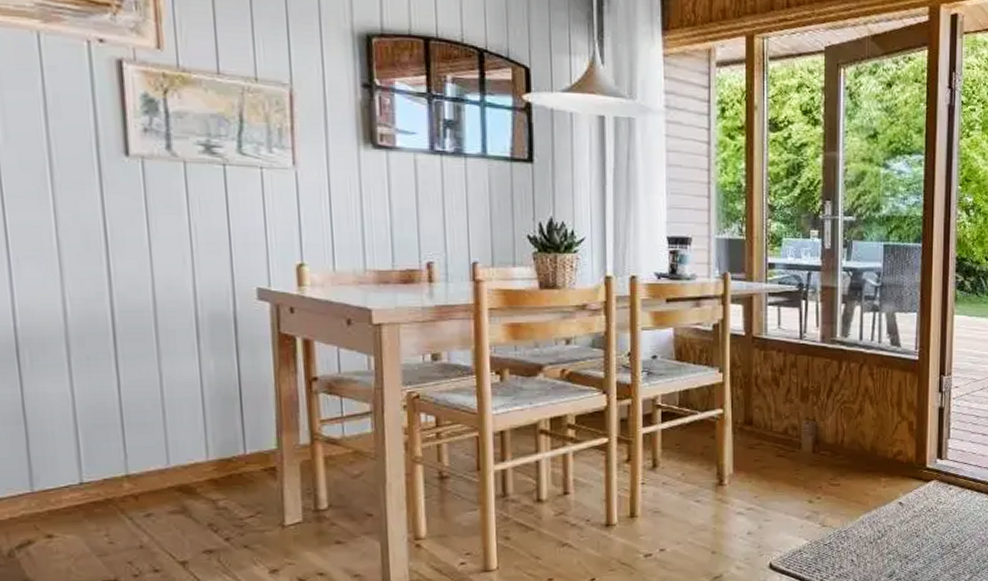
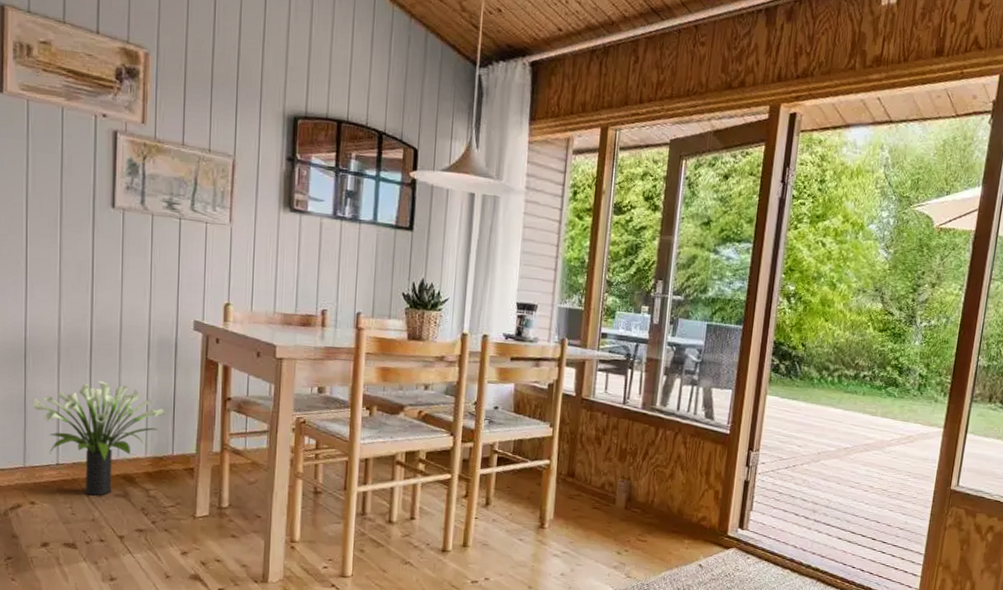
potted plant: none [36,373,230,517] -> present [34,381,166,496]

